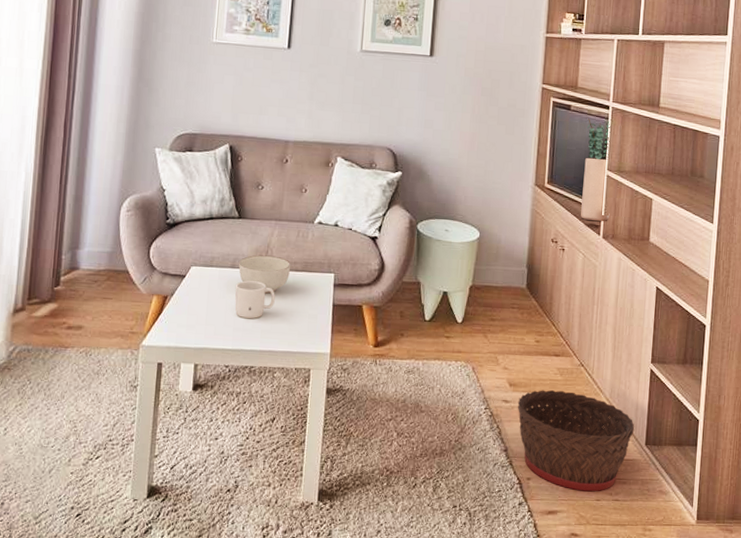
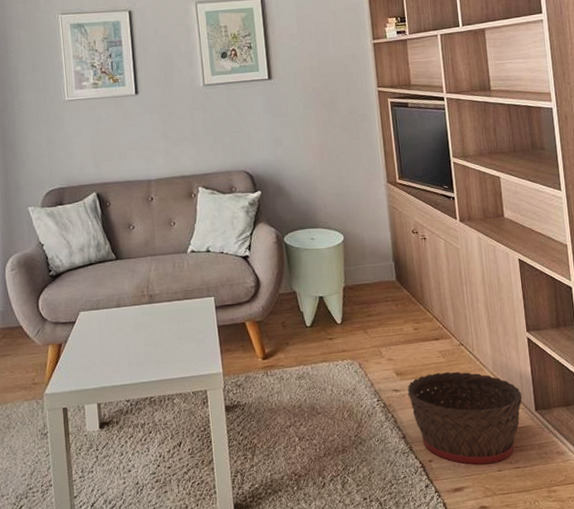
mug: present [235,280,275,319] -> none [123,316,163,353]
bowl: present [238,255,292,294] -> none [122,289,173,326]
vase: present [581,119,611,222] -> none [426,109,463,208]

